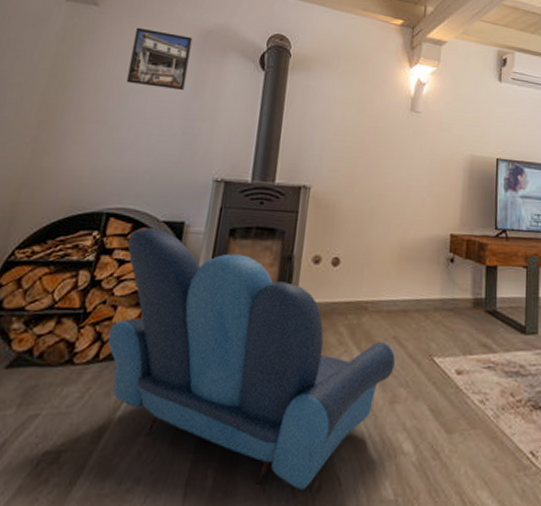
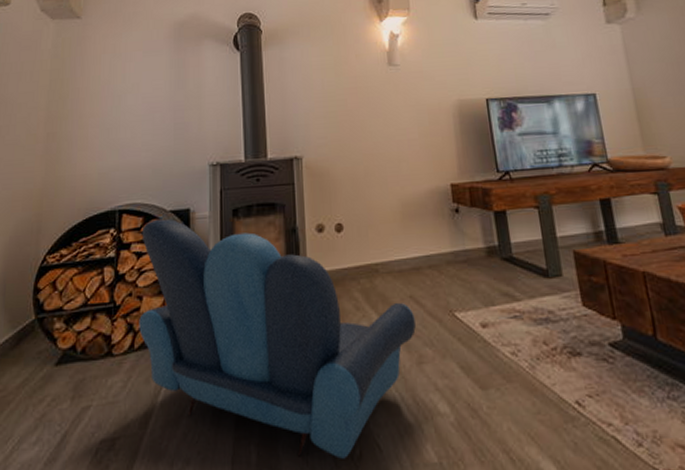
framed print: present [126,27,193,91] -> none [116,31,168,86]

